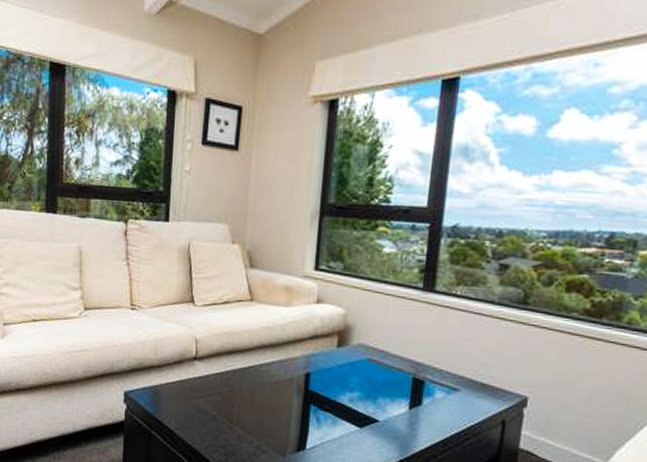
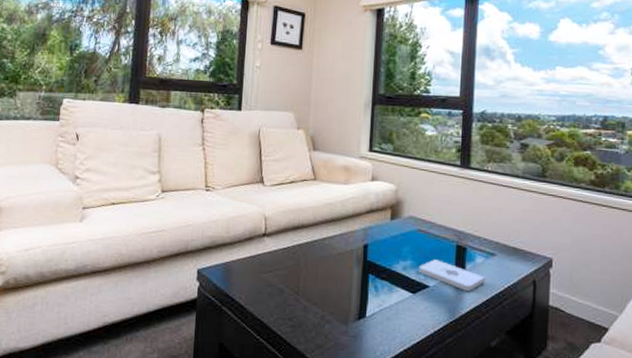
notepad: none [367,392,445,429] -> present [419,259,485,292]

